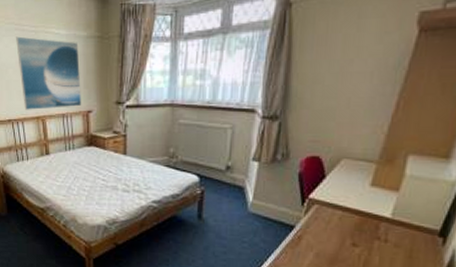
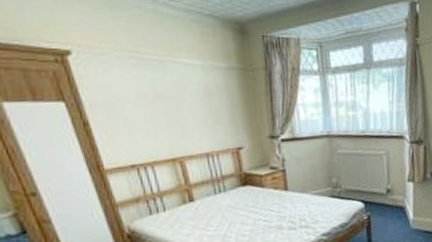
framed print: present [16,36,82,110] -> none [132,66,230,152]

